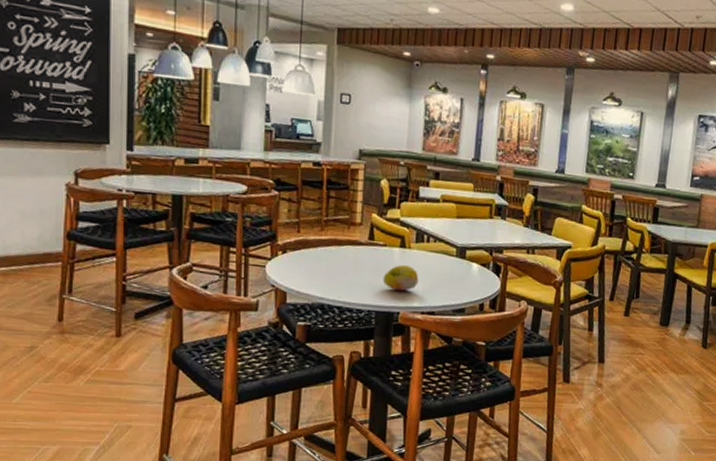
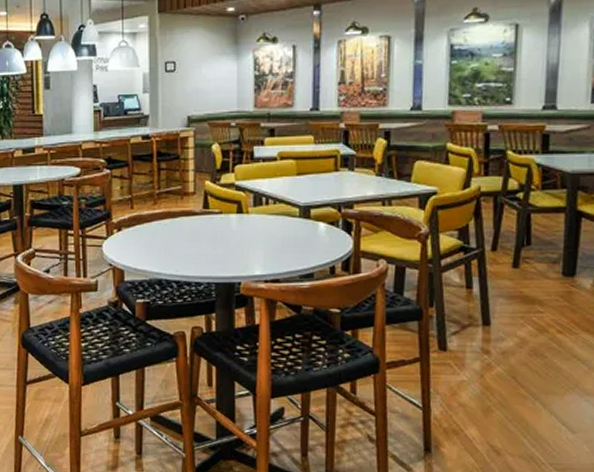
fruit: present [382,265,419,291] -> none [220,232,260,259]

